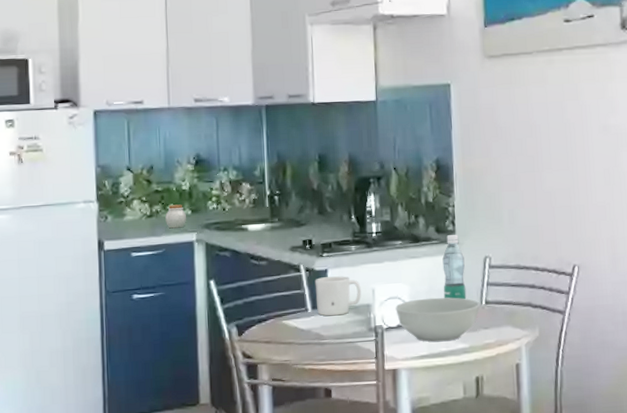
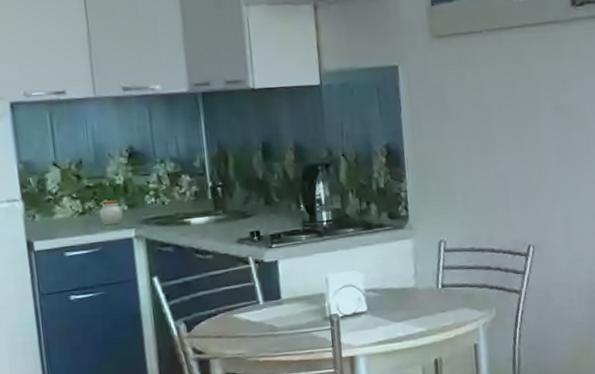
mug: present [315,276,361,316] -> none [265,266,315,308]
bowl: present [395,297,480,342] -> none [350,282,436,328]
bottle: present [442,235,467,300] -> none [396,220,423,285]

